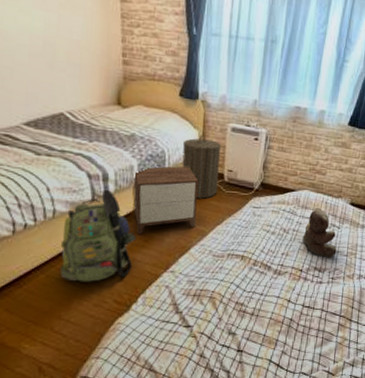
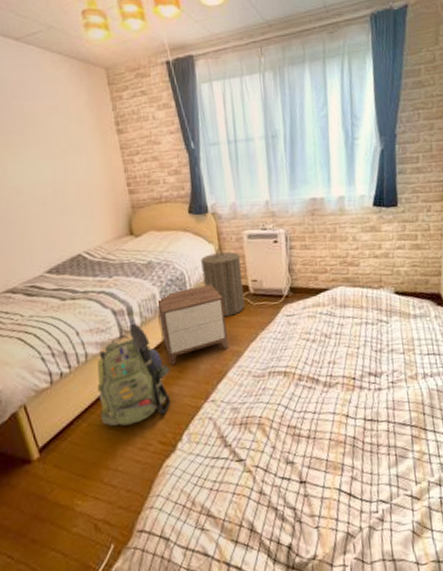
teddy bear: present [302,208,337,258] -> none [348,304,391,360]

